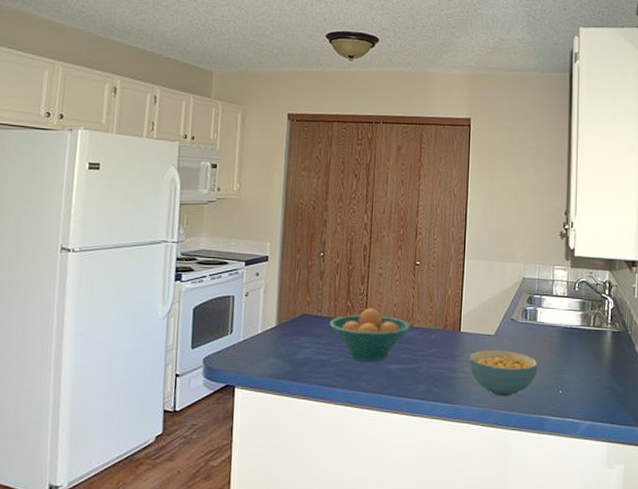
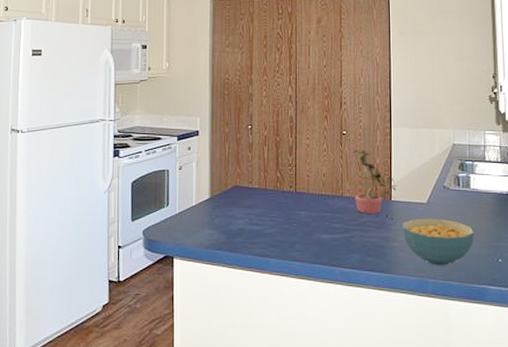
fruit bowl: present [329,308,411,362] -> none [260,178,341,231]
potted plant: none [423,278,467,351] -> present [351,147,398,220]

